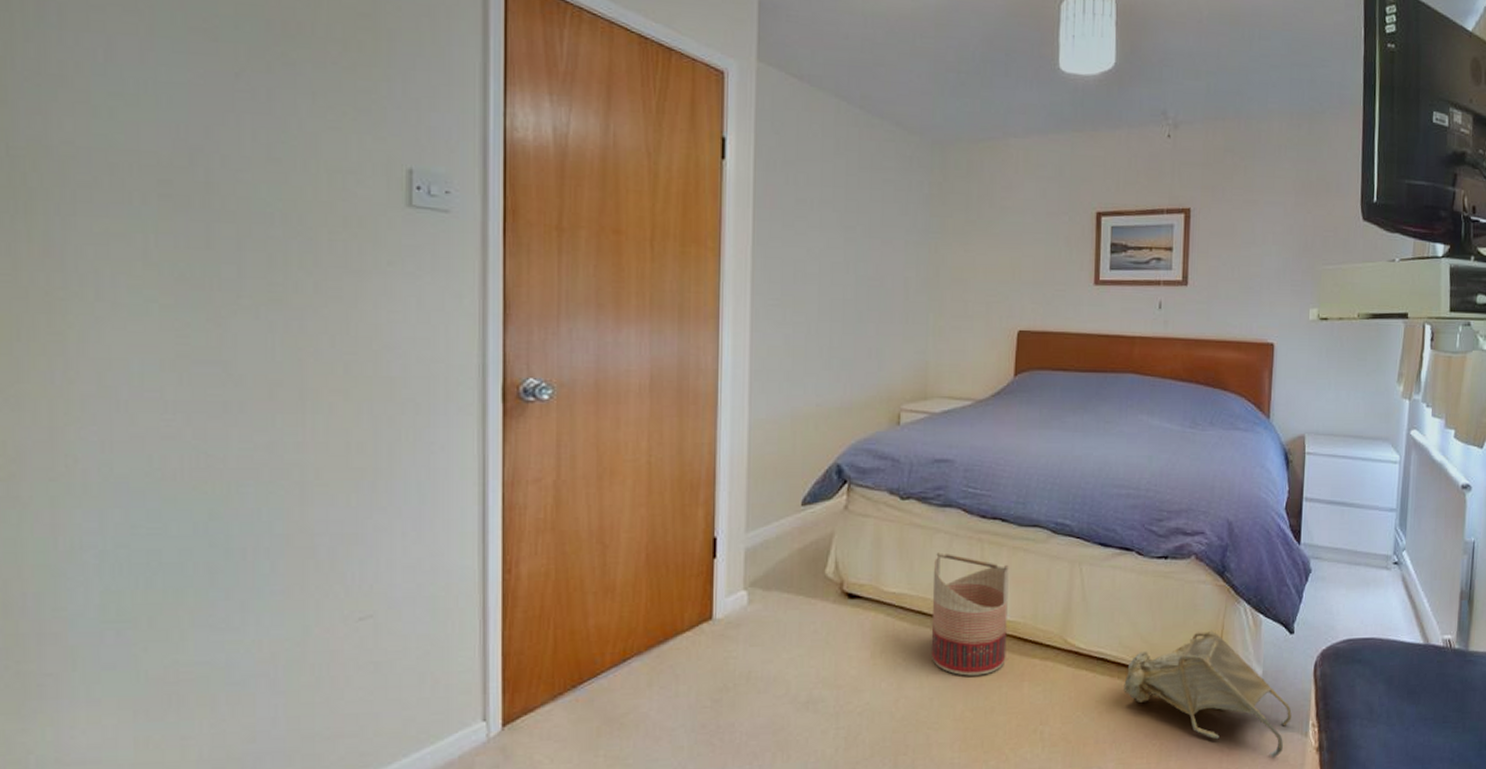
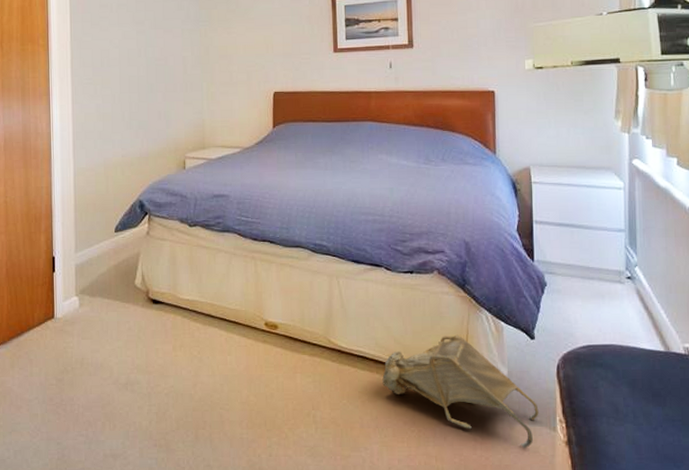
basket: present [931,551,1009,676] -> none [217,267,280,367]

